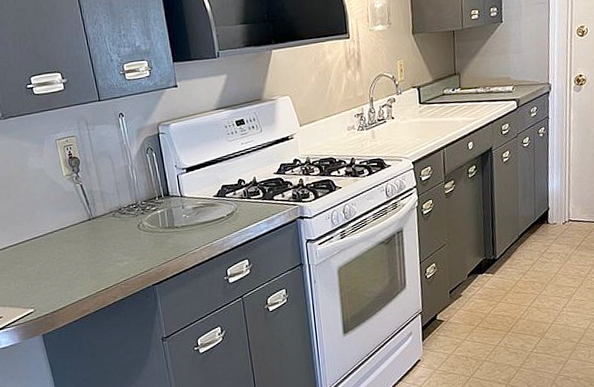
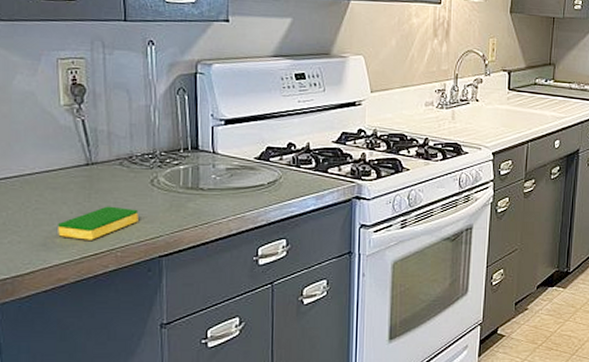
dish sponge: none [76,249,133,279] -> present [58,206,139,240]

